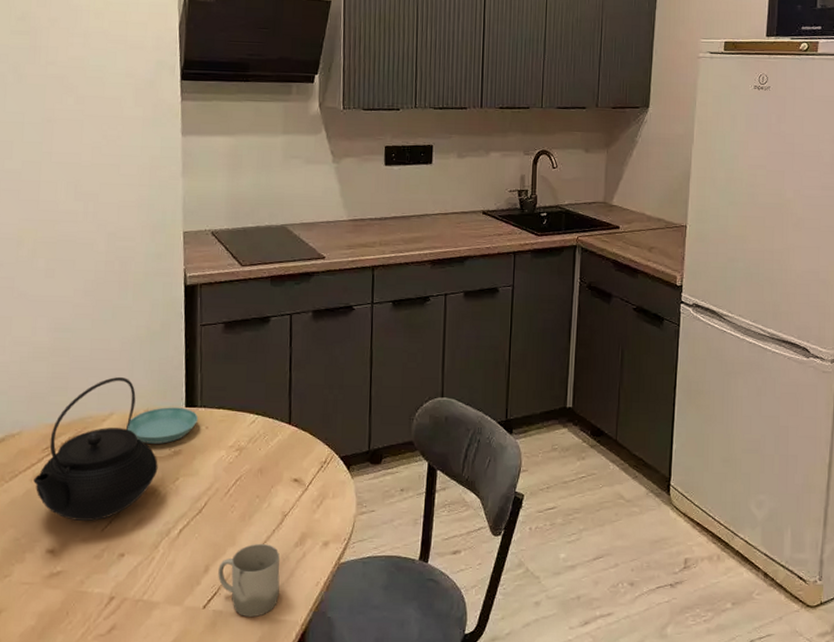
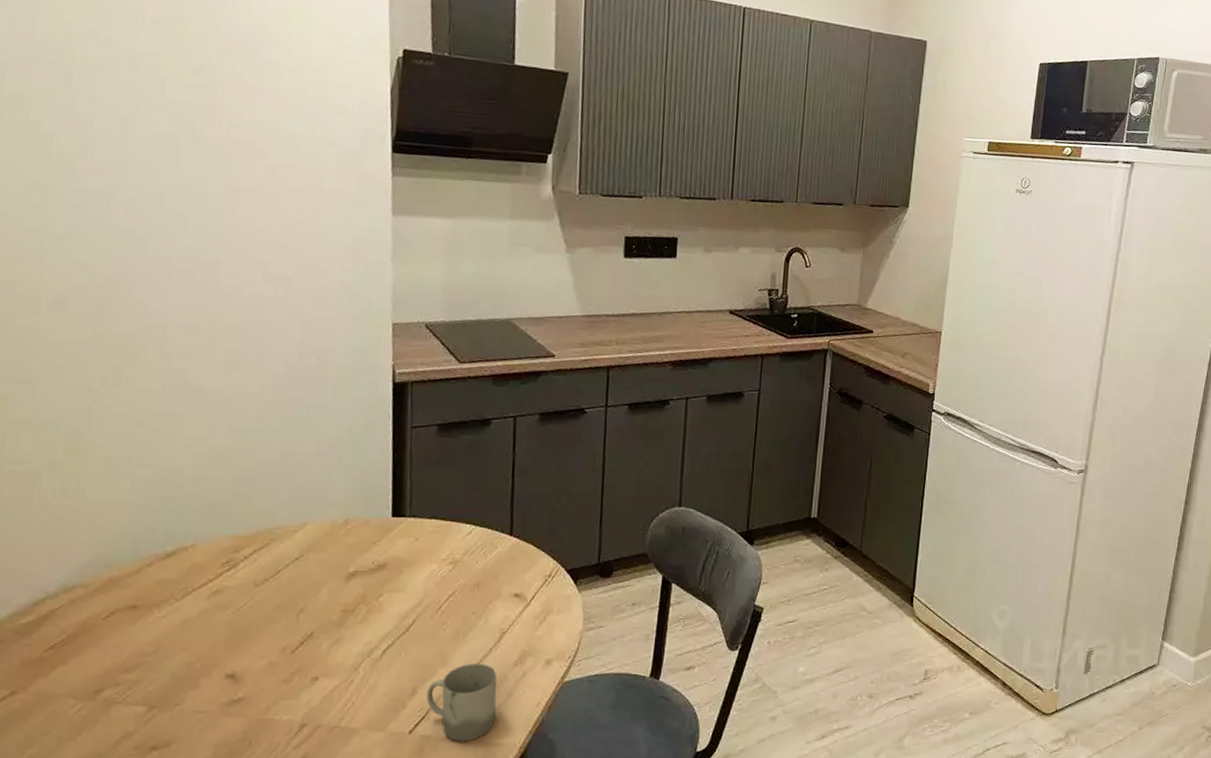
teapot: present [34,377,158,521] -> none [210,484,359,642]
saucer: present [127,407,199,444] -> none [323,517,407,557]

